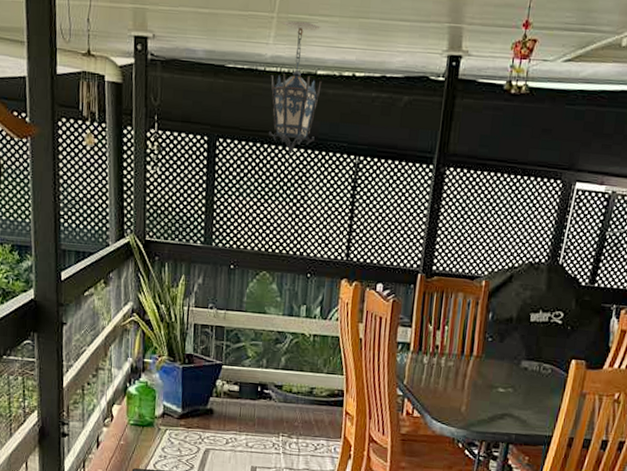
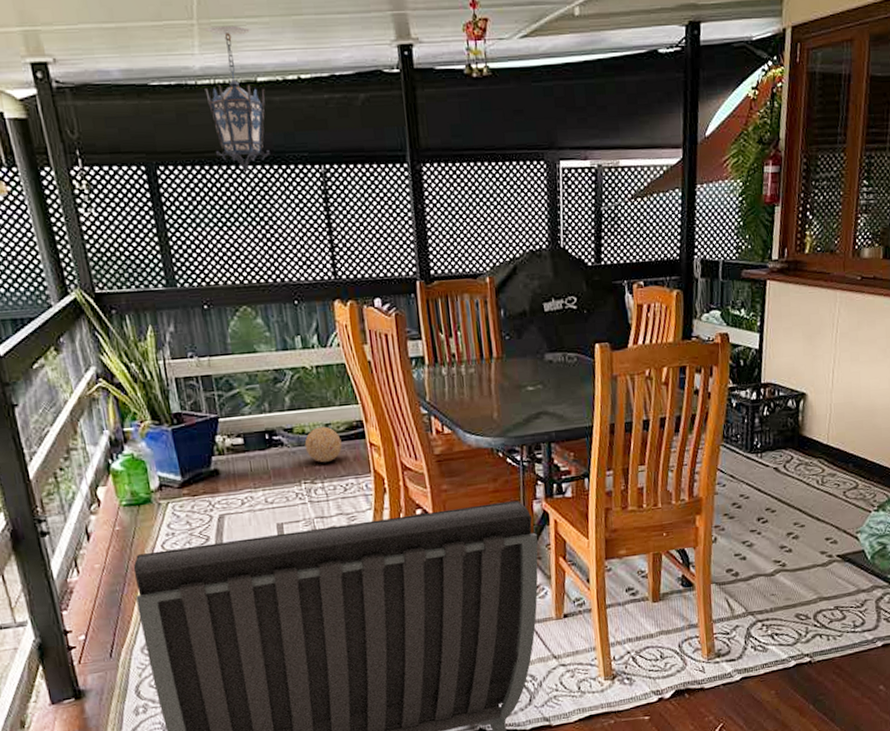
decorative ball: none [289,389,322,422] -> present [304,426,342,463]

